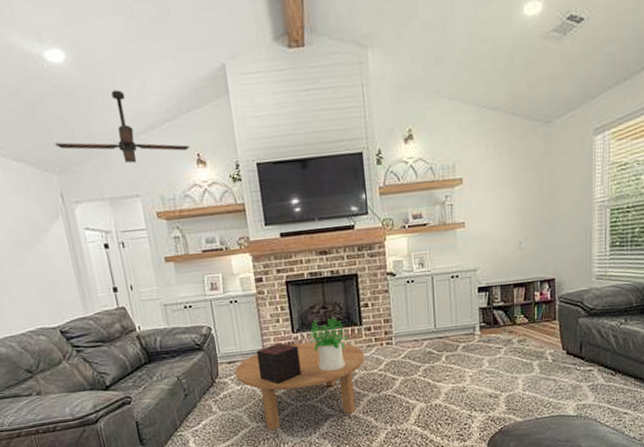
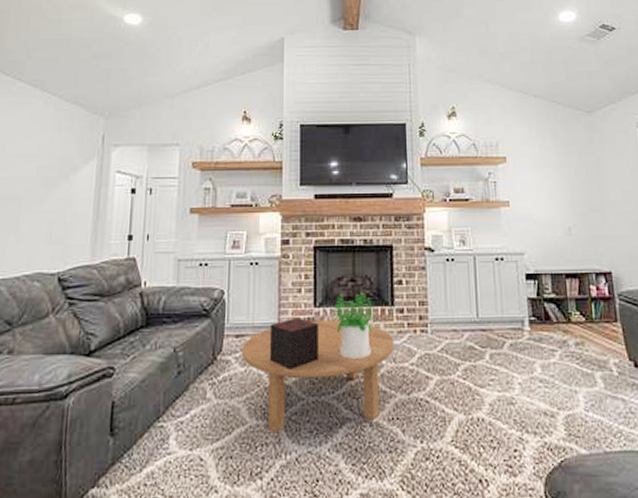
ceiling fan: present [55,90,190,164] -> none [111,50,238,114]

